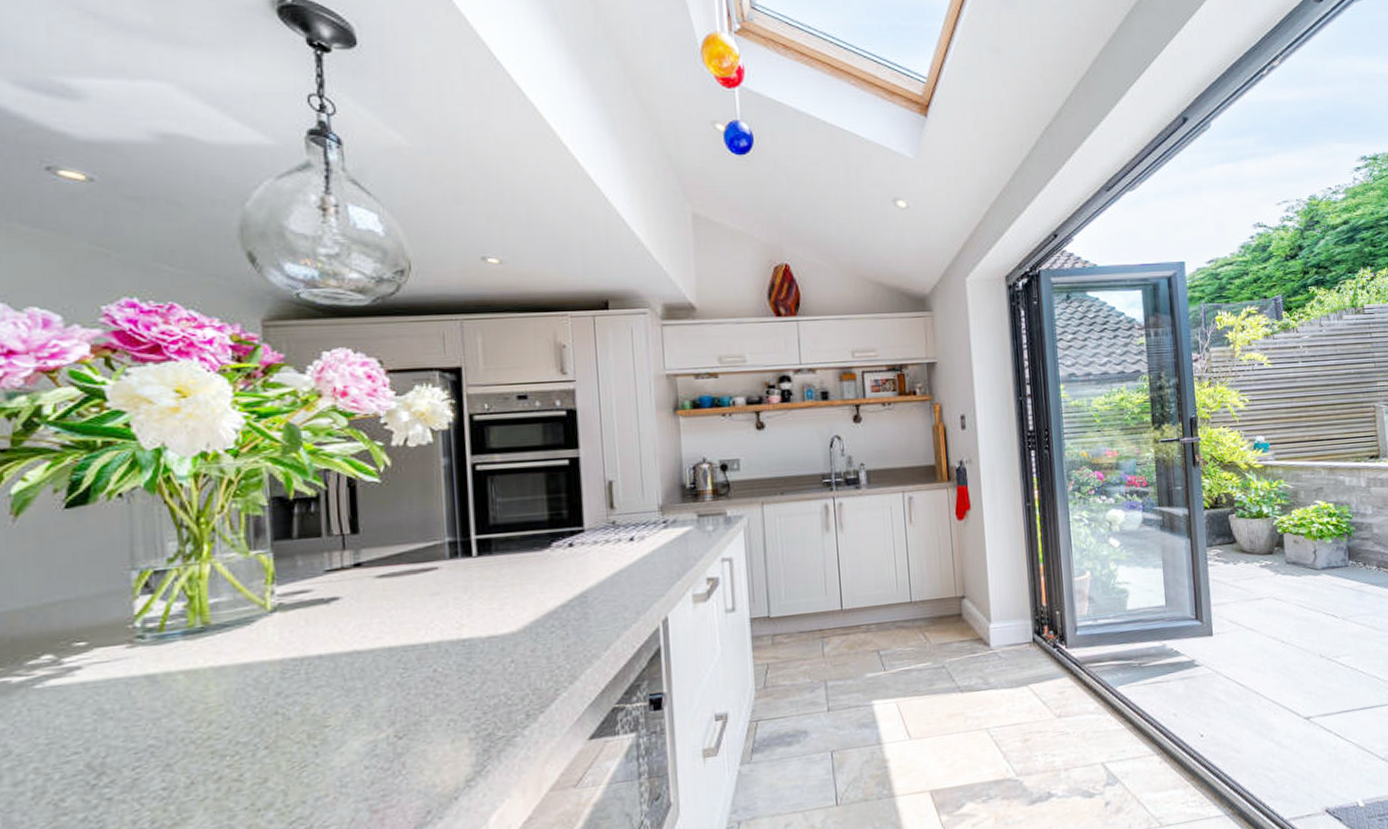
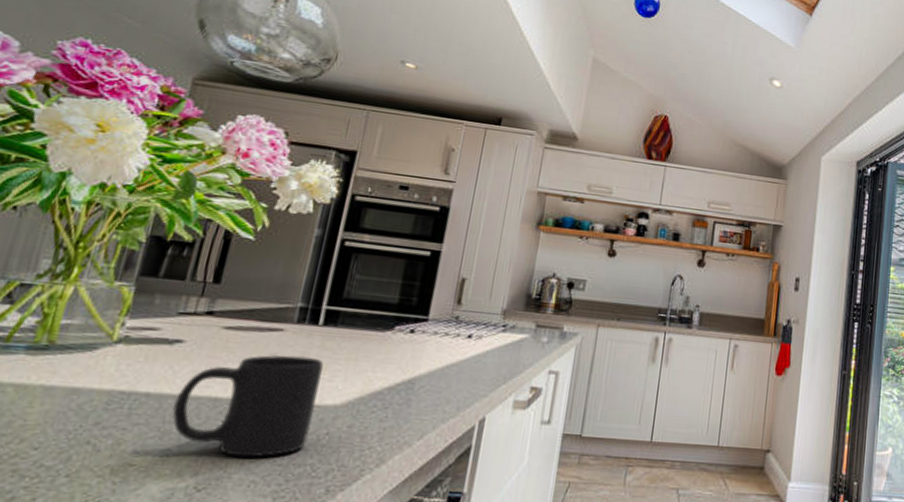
mug: none [348,589,494,701] -> present [172,355,324,458]

